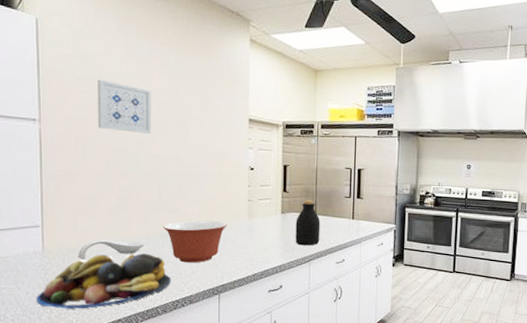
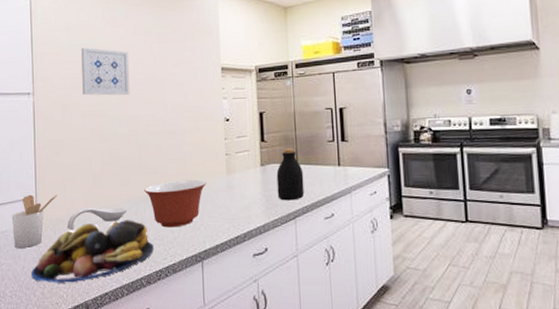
utensil holder: none [13,222,67,274] -> present [11,194,57,248]

